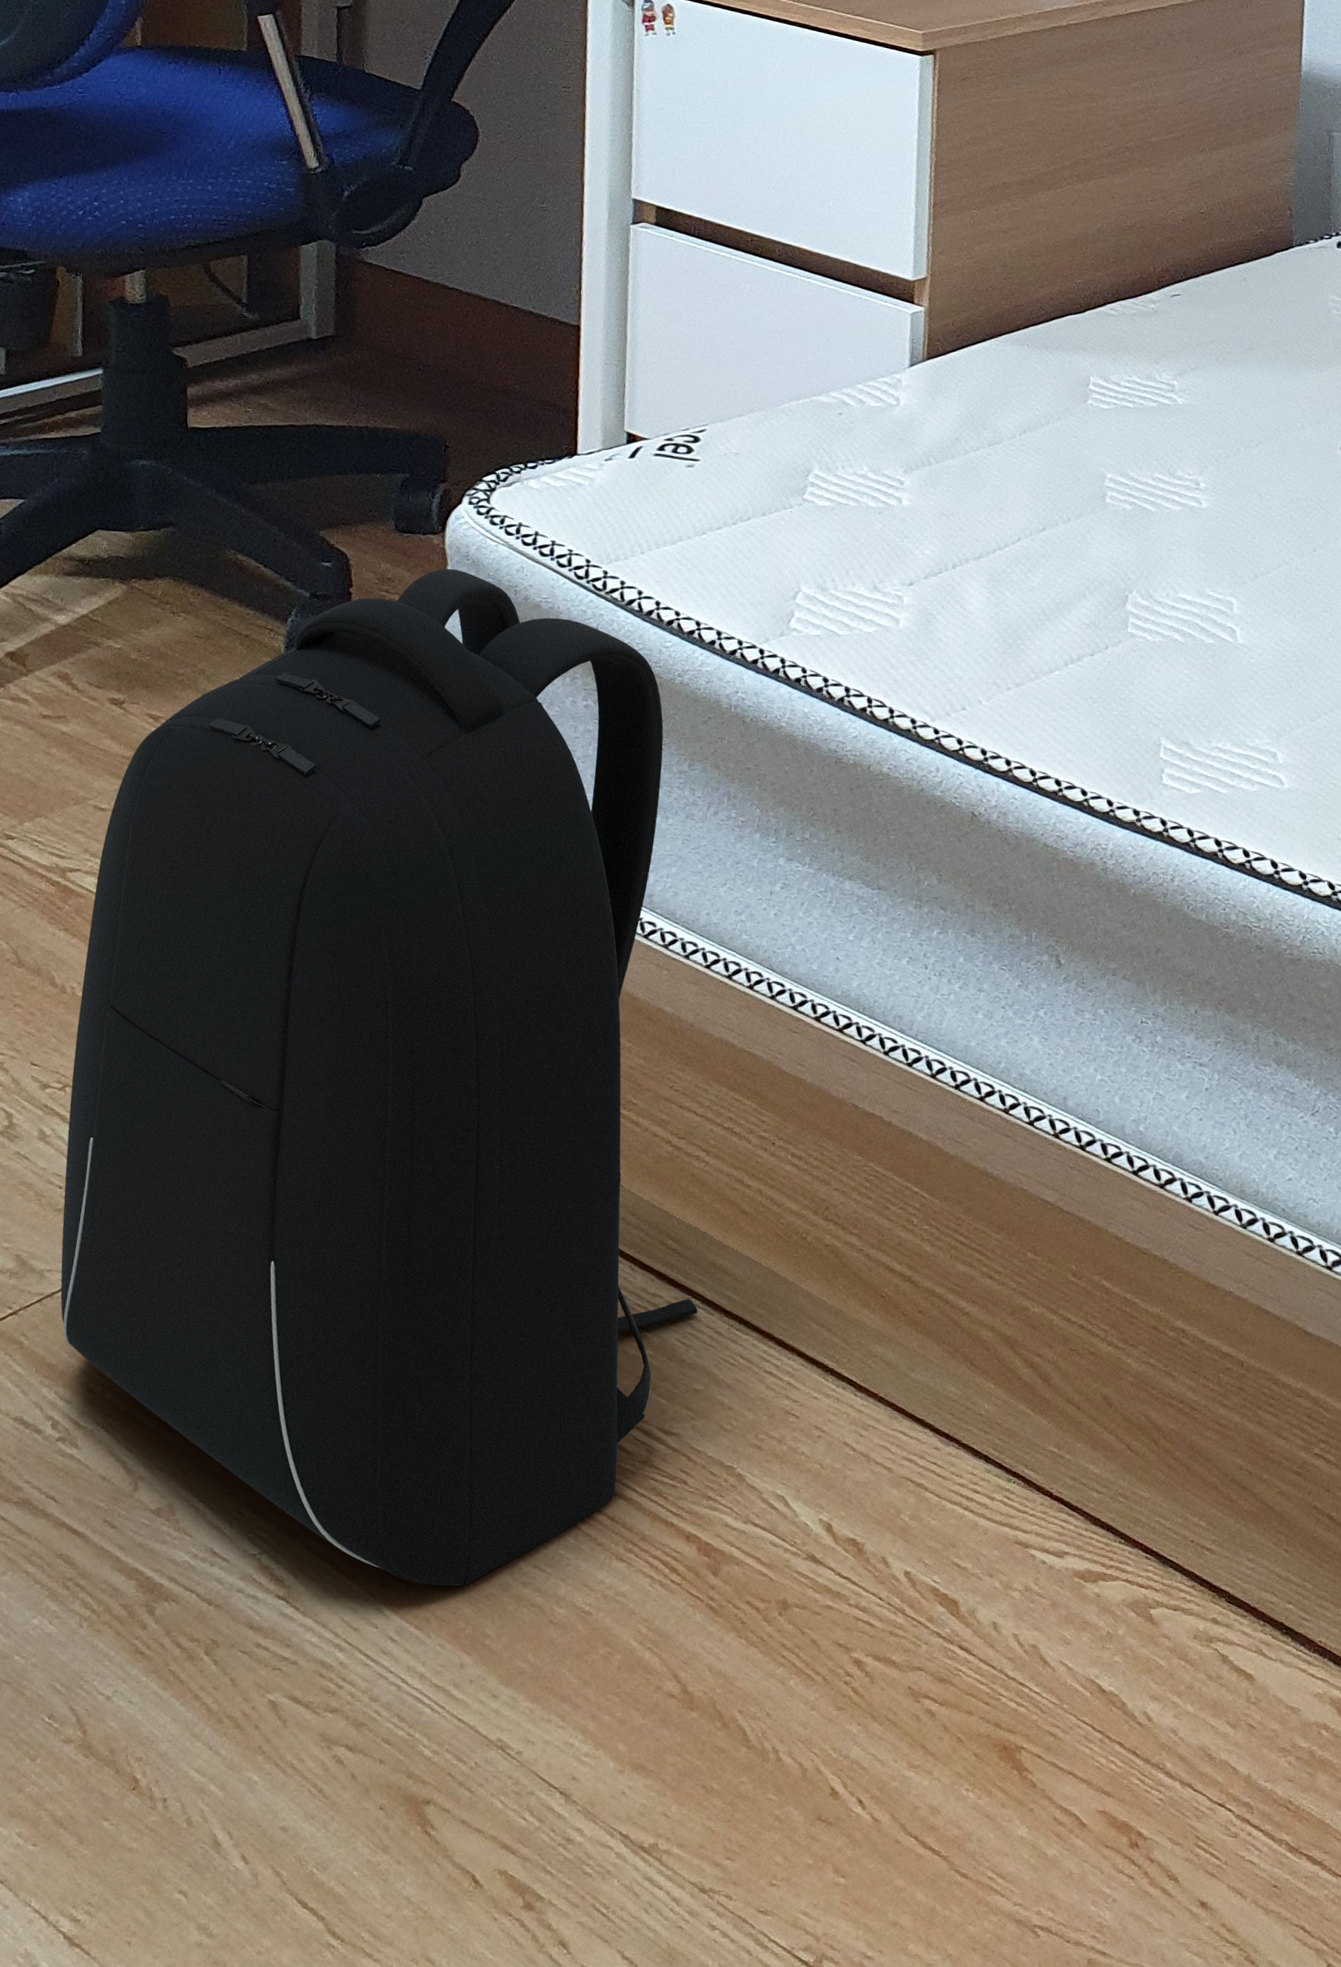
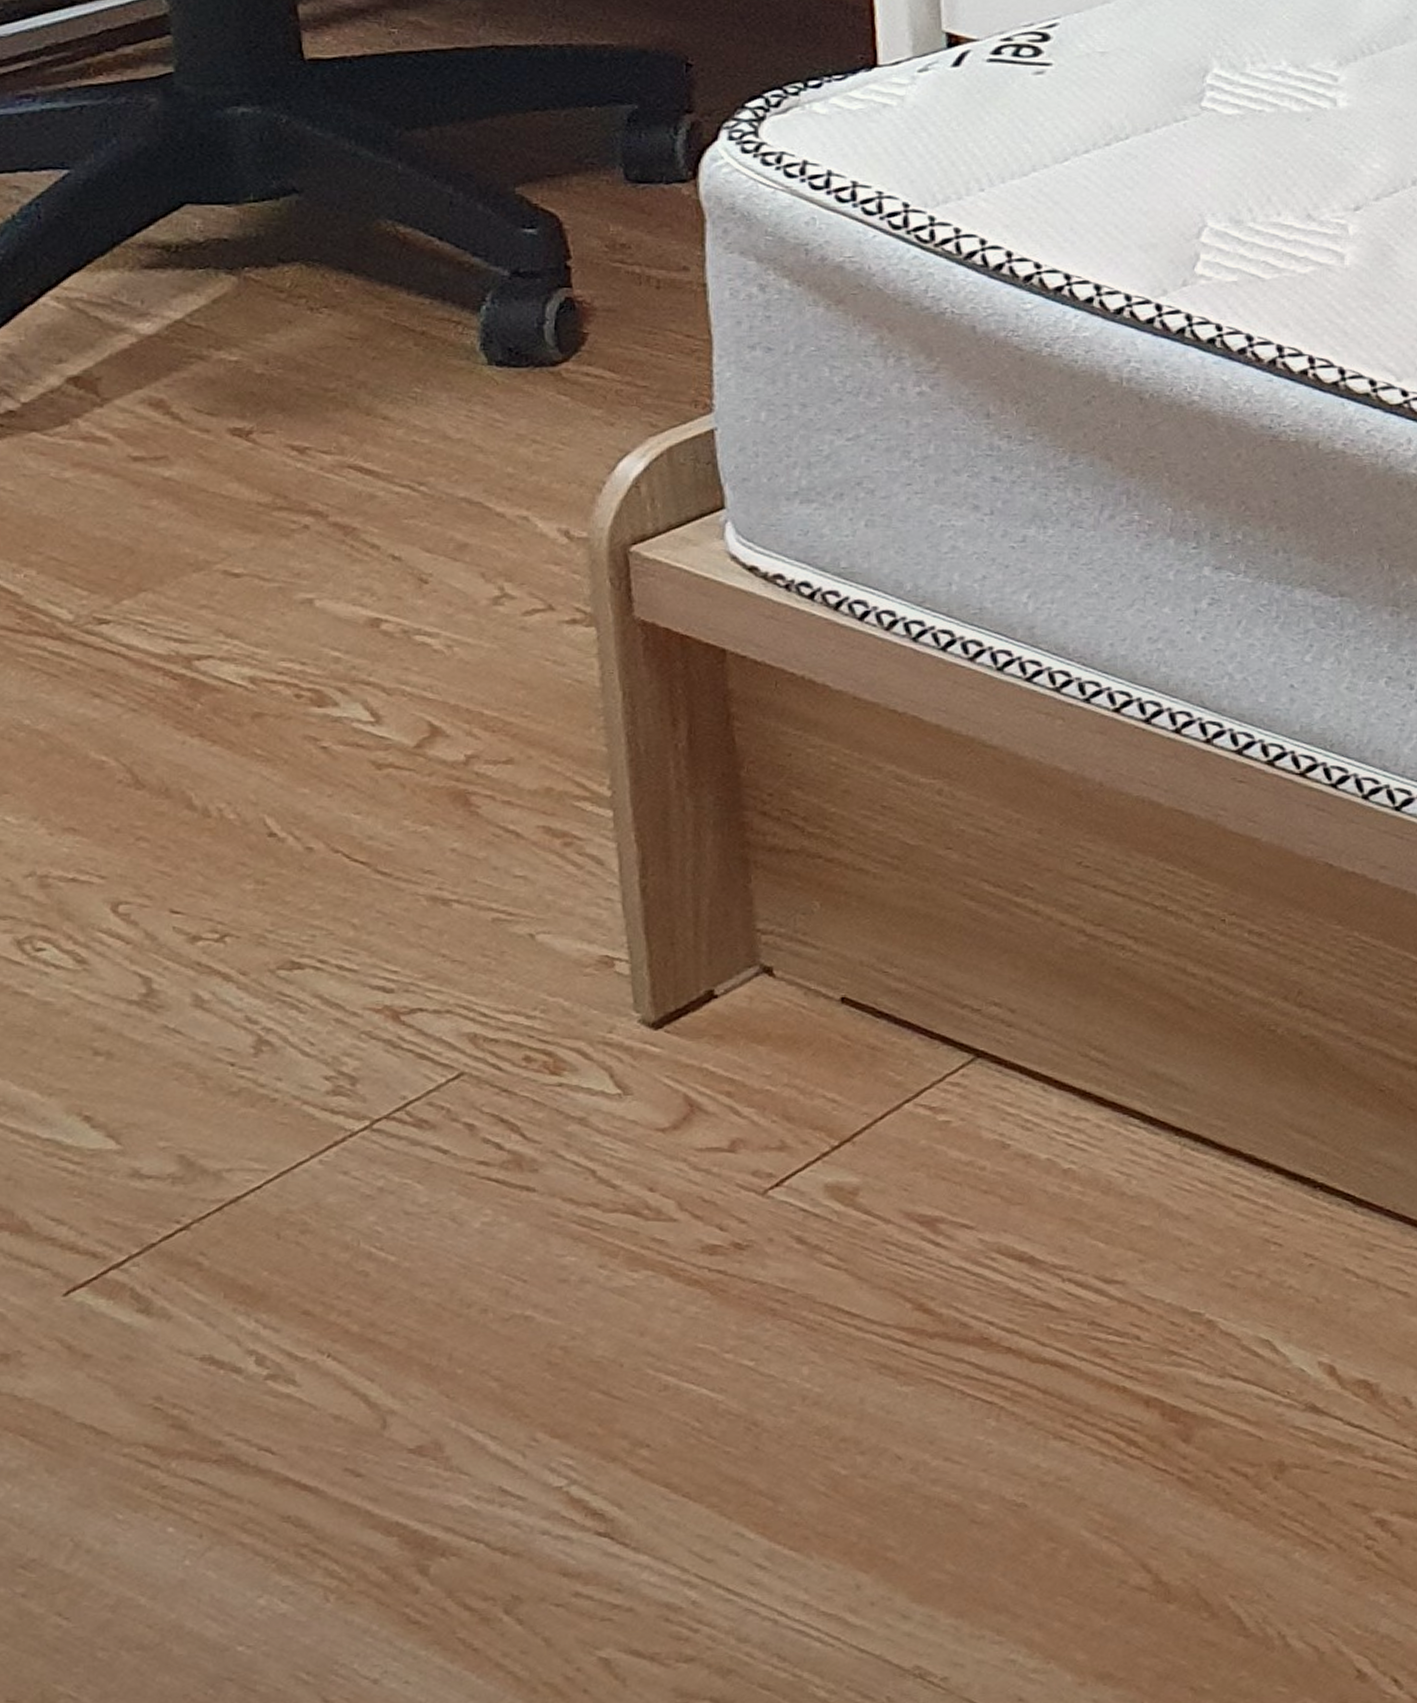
backpack: present [60,568,698,1586] -> none [232,226,1138,1497]

